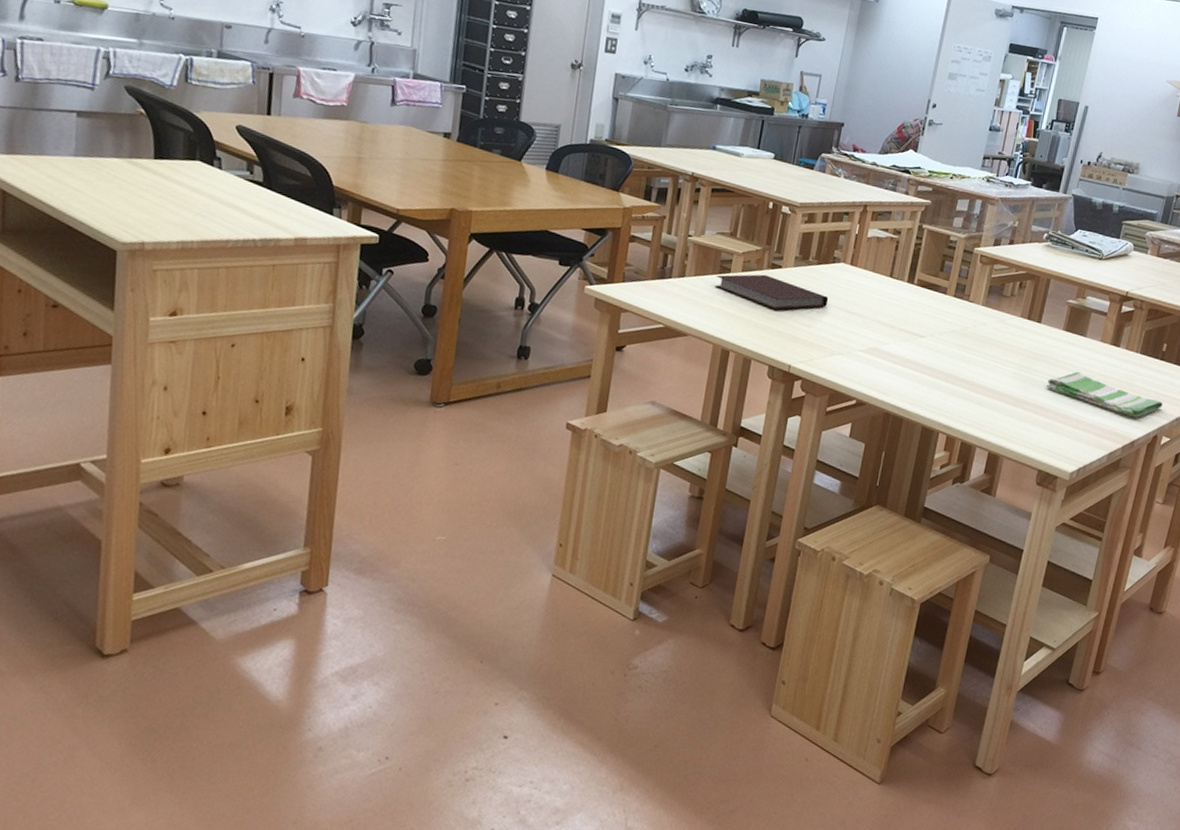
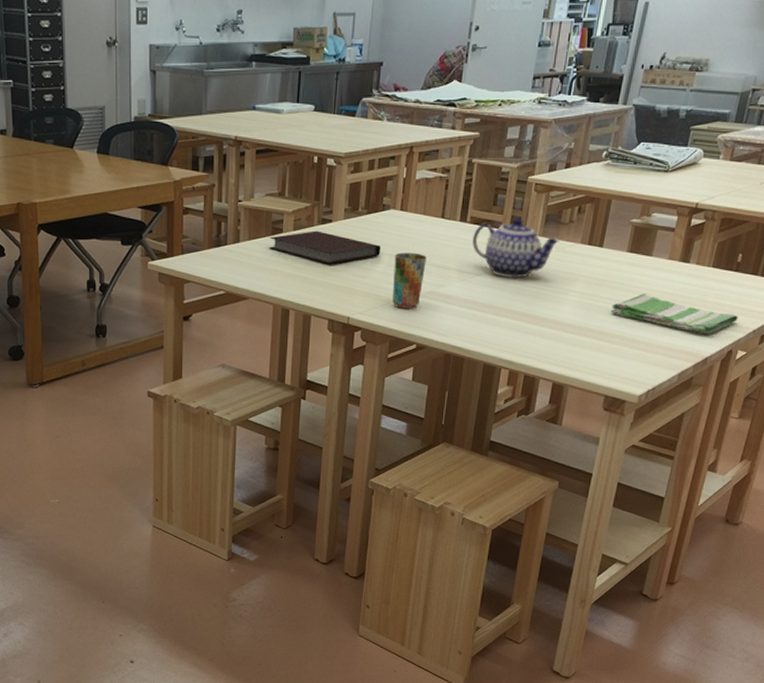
cup: none [836,306,873,364] -> present [393,252,427,309]
teapot: none [918,285,1002,345] -> present [473,217,560,278]

